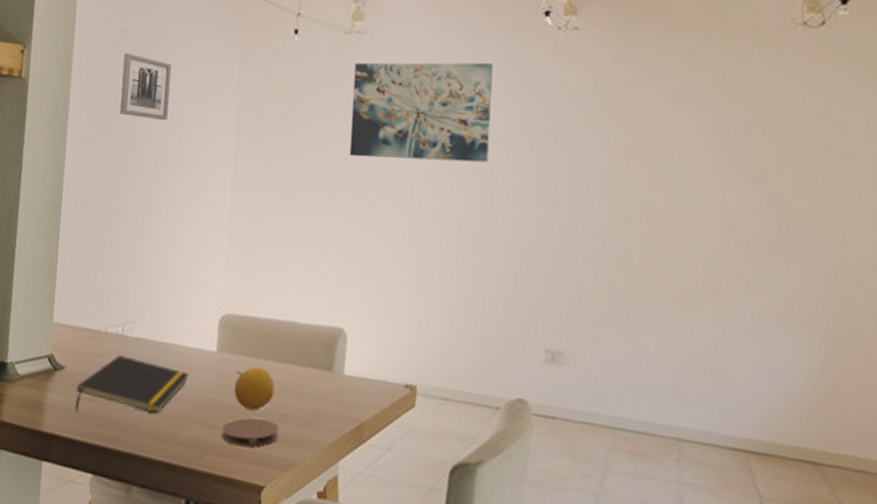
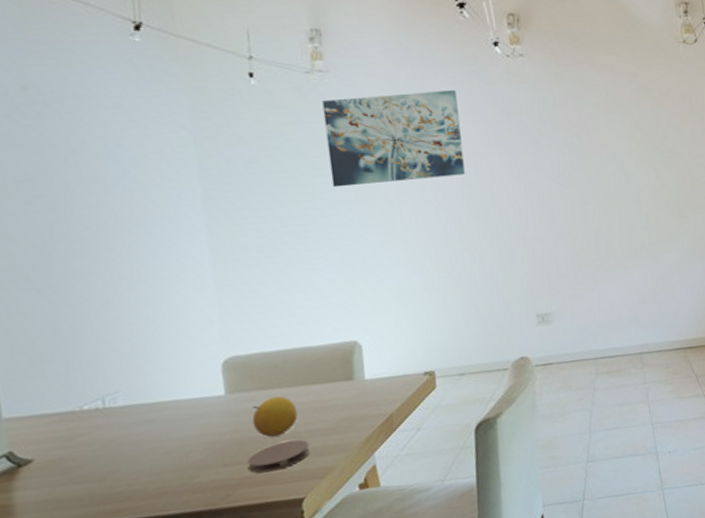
notepad: present [75,355,189,414] -> none [54,422,198,498]
wall art: present [120,52,171,121] -> none [31,112,110,182]

